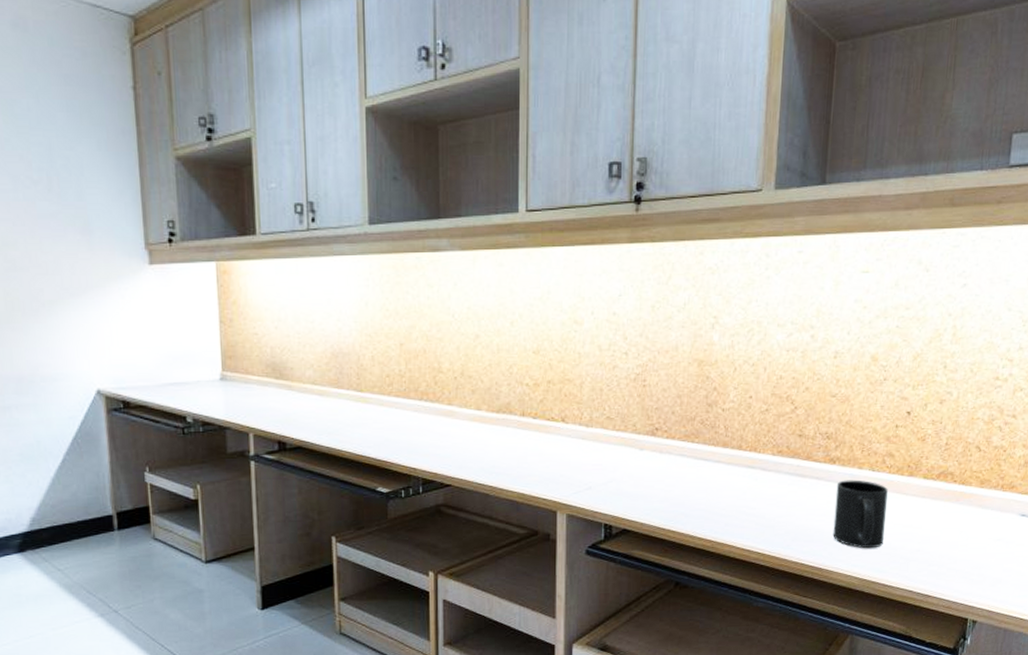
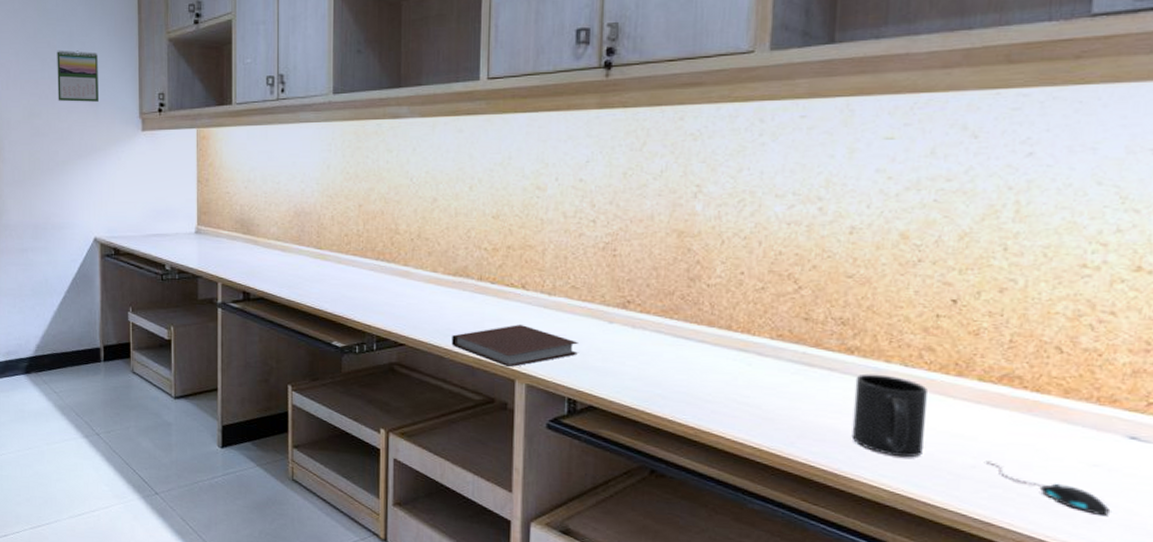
calendar: none [33,165,92,230] -> present [57,50,98,102]
notebook: none [496,457,613,500] -> present [451,325,578,368]
mouse: none [925,545,1006,579] -> present [983,462,1109,515]

